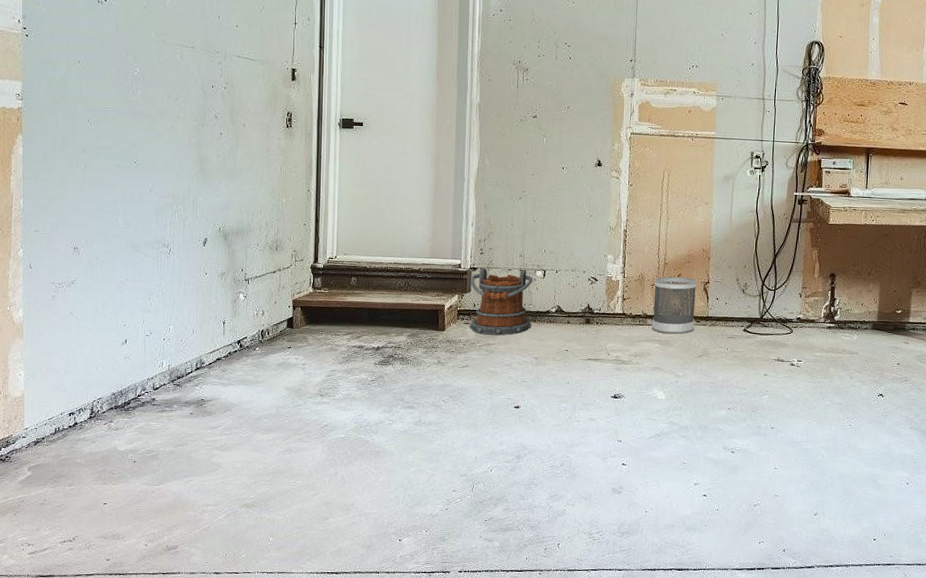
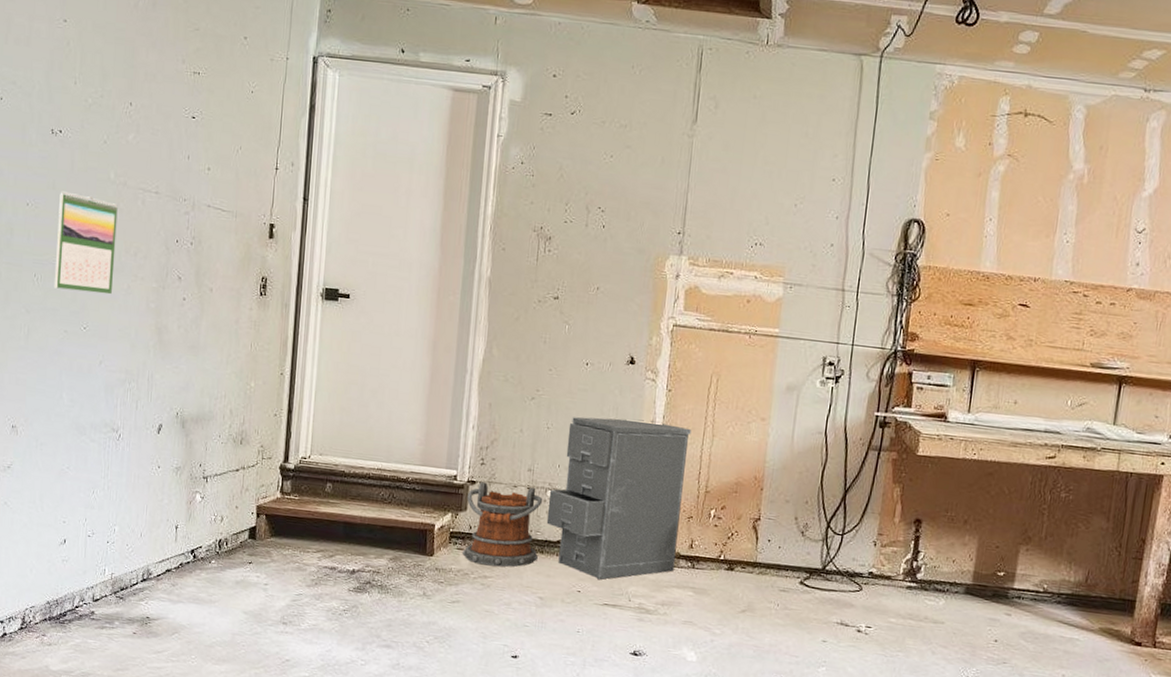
calendar: none [106,49,159,134] -> present [54,191,118,295]
filing cabinet: none [537,210,650,339] -> present [546,417,692,580]
wastebasket: present [651,276,698,334] -> none [684,508,746,582]

